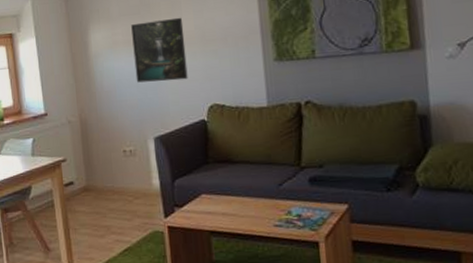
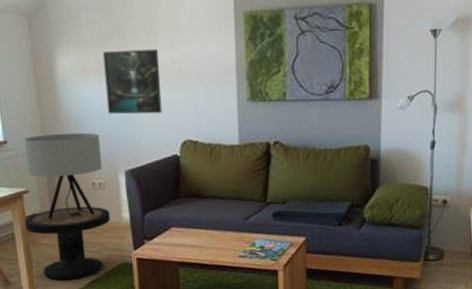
table lamp: none [61,101,133,187] -> present [23,132,103,220]
side table: none [62,173,141,248] -> present [24,206,111,280]

